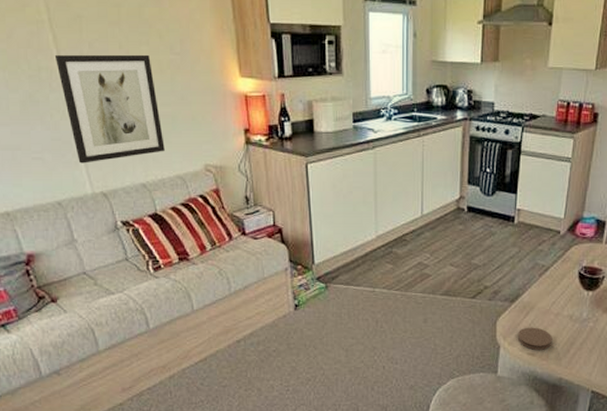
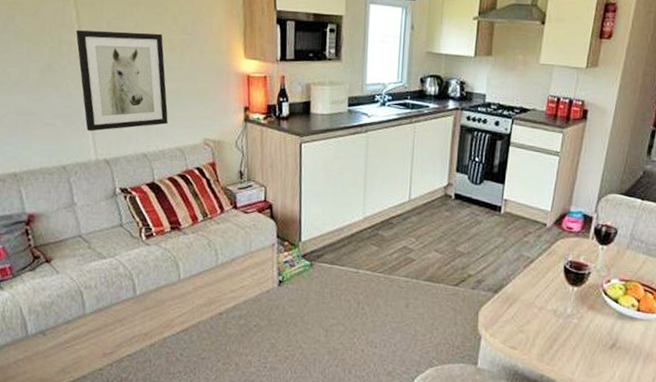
coaster: present [518,327,552,350] -> none [500,319,535,344]

